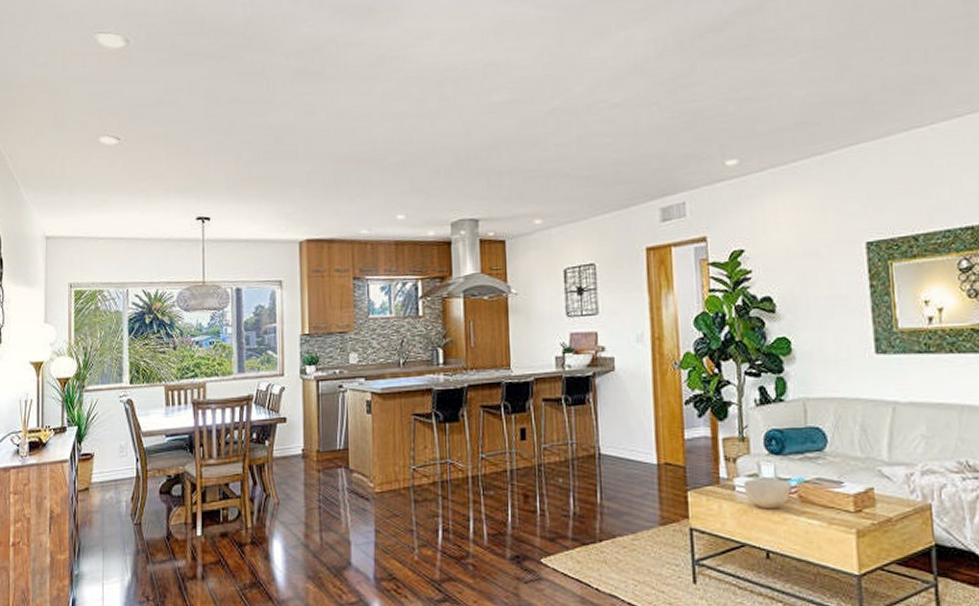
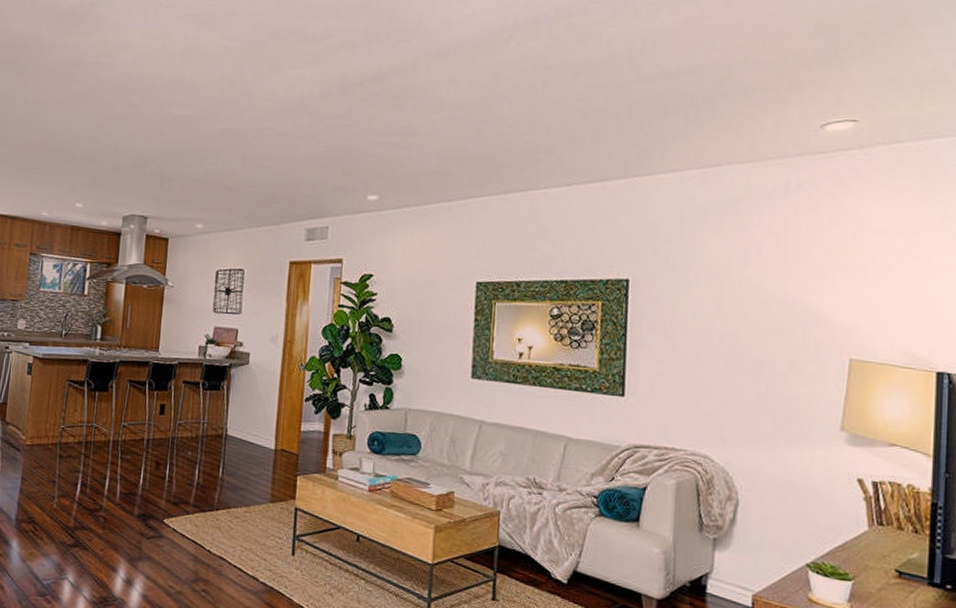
bowl: present [743,478,791,510] -> none [345,472,385,500]

